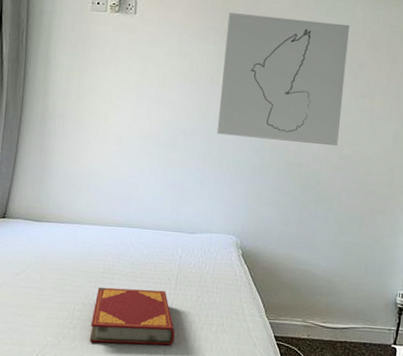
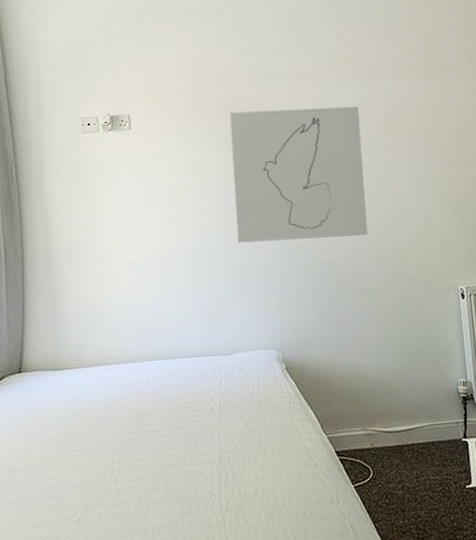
hardback book: present [89,287,175,346] -> none [133,422,228,494]

